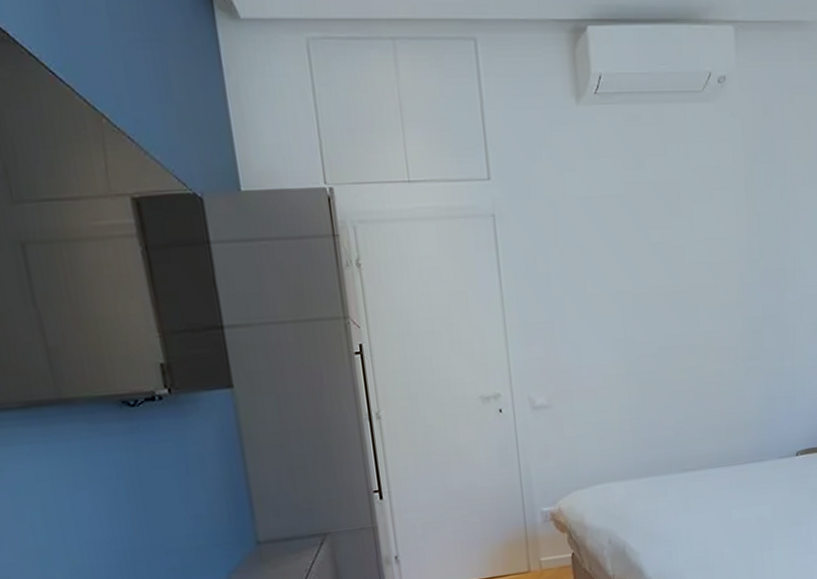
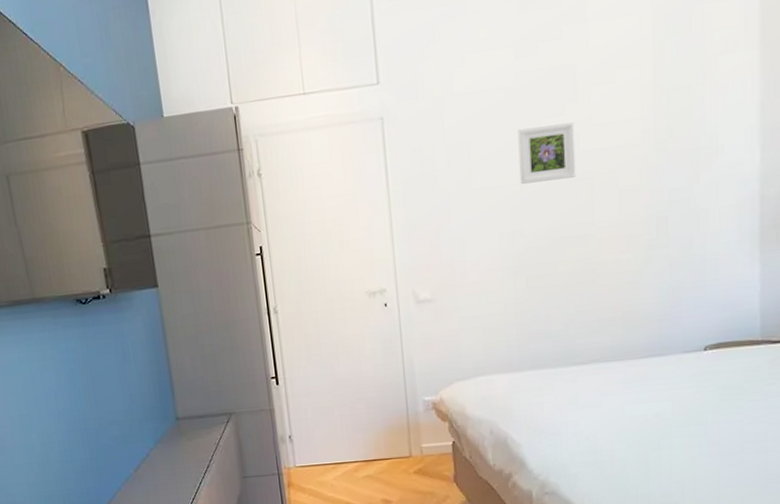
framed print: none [628,235,682,292] -> present [517,122,576,184]

